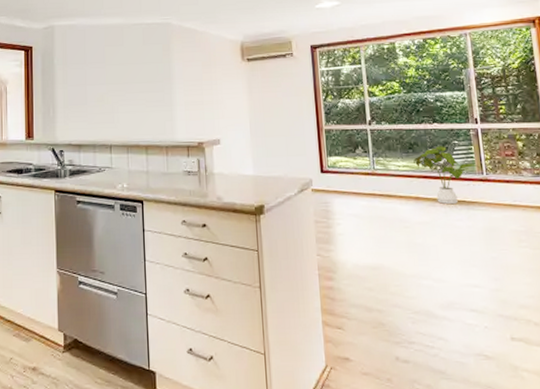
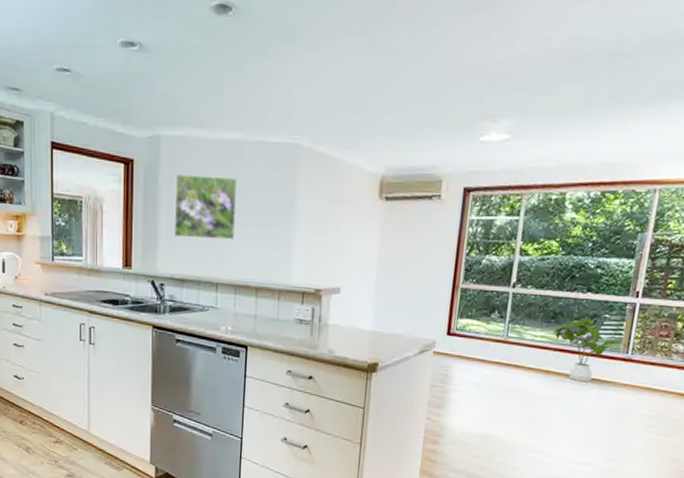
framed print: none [68,54,122,108] -> present [173,174,237,240]

